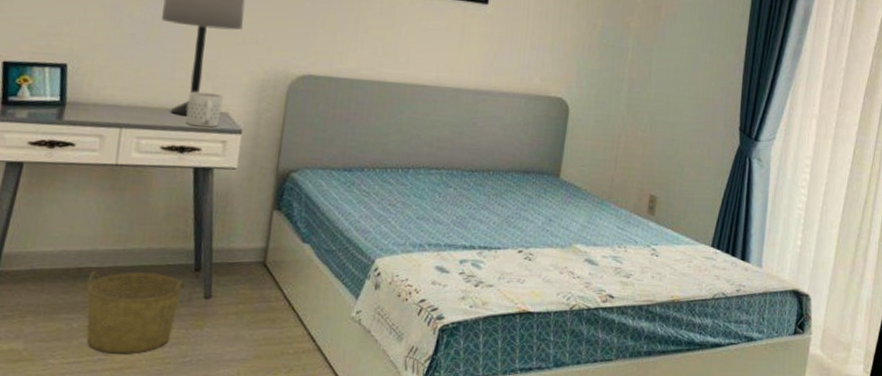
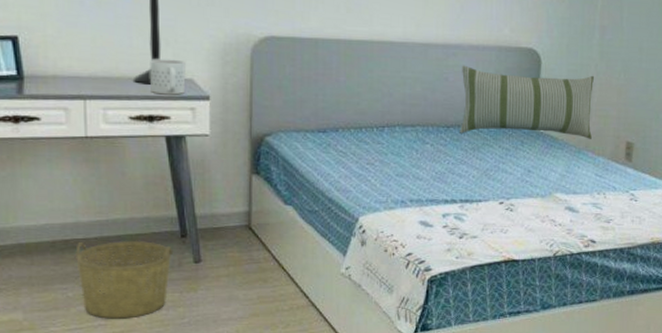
pillow: none [484,111,620,191] -> present [460,65,594,139]

